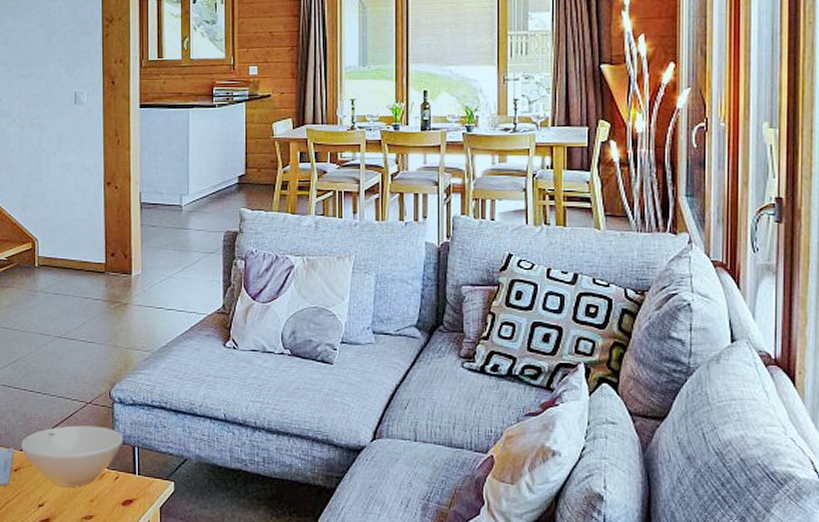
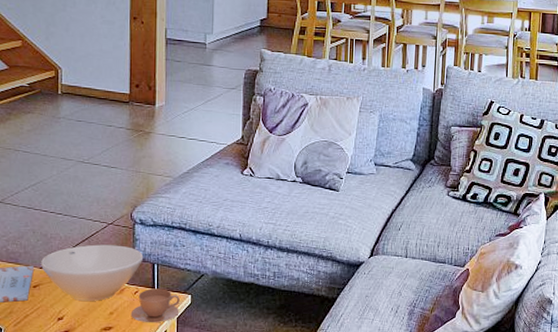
teacup: none [111,474,162,513] -> present [130,288,180,323]

